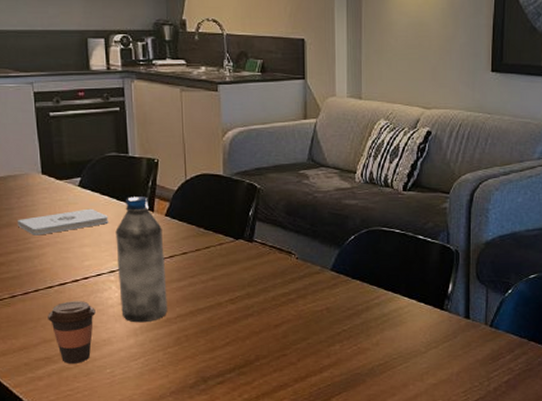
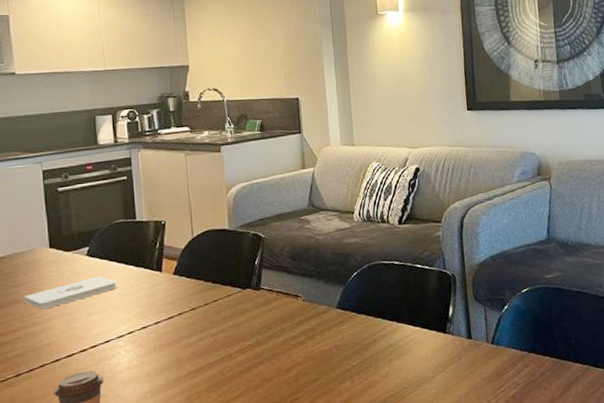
water bottle: present [115,196,168,323] -> none [124,258,178,386]

